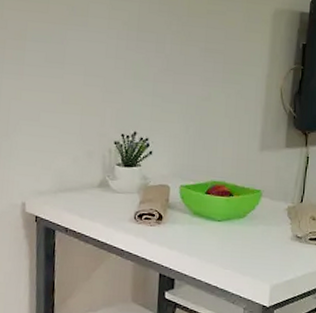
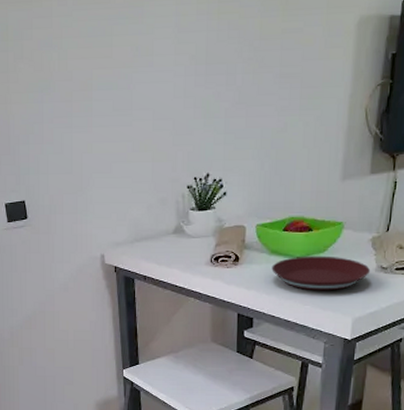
plate: none [194,220,287,257] -> present [271,256,371,291]

